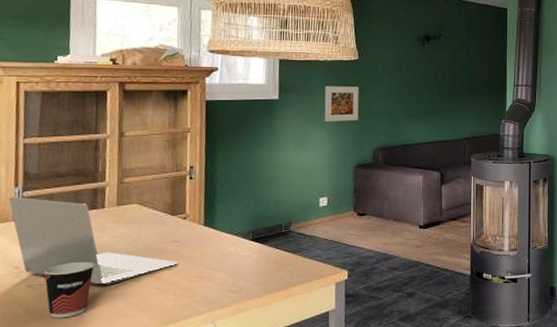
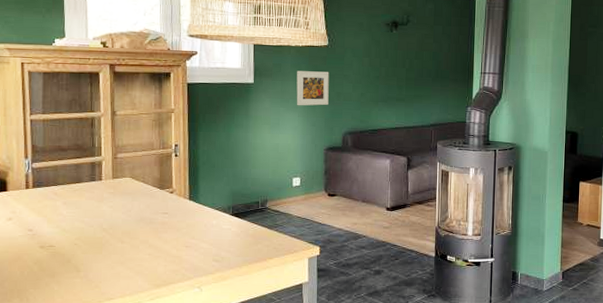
laptop: present [8,196,178,285] -> none [20,167,167,249]
cup: present [43,261,95,318] -> none [52,227,96,277]

